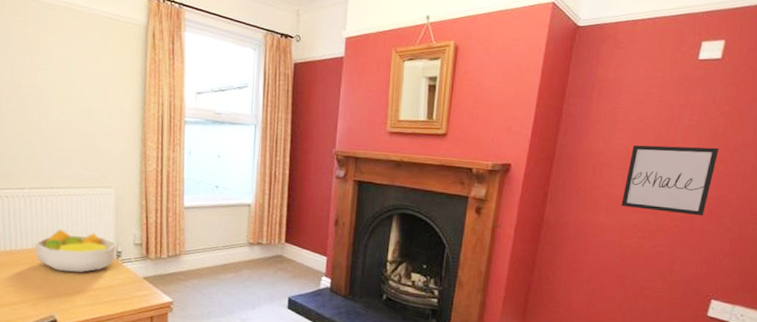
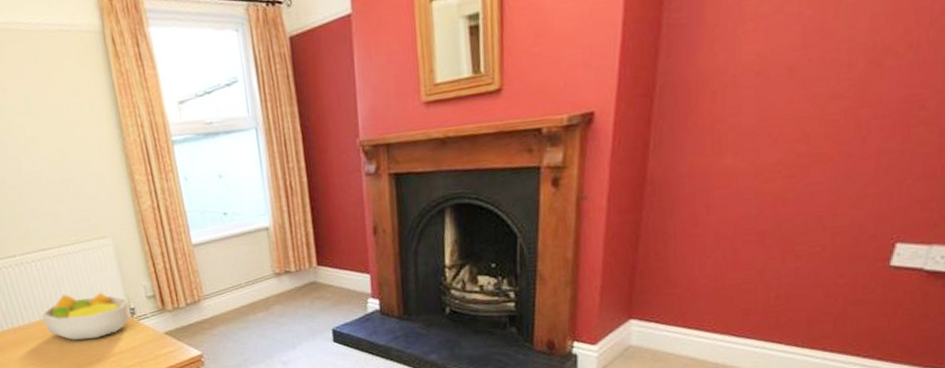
wall art: present [621,145,719,216] -> none [757,26,905,140]

